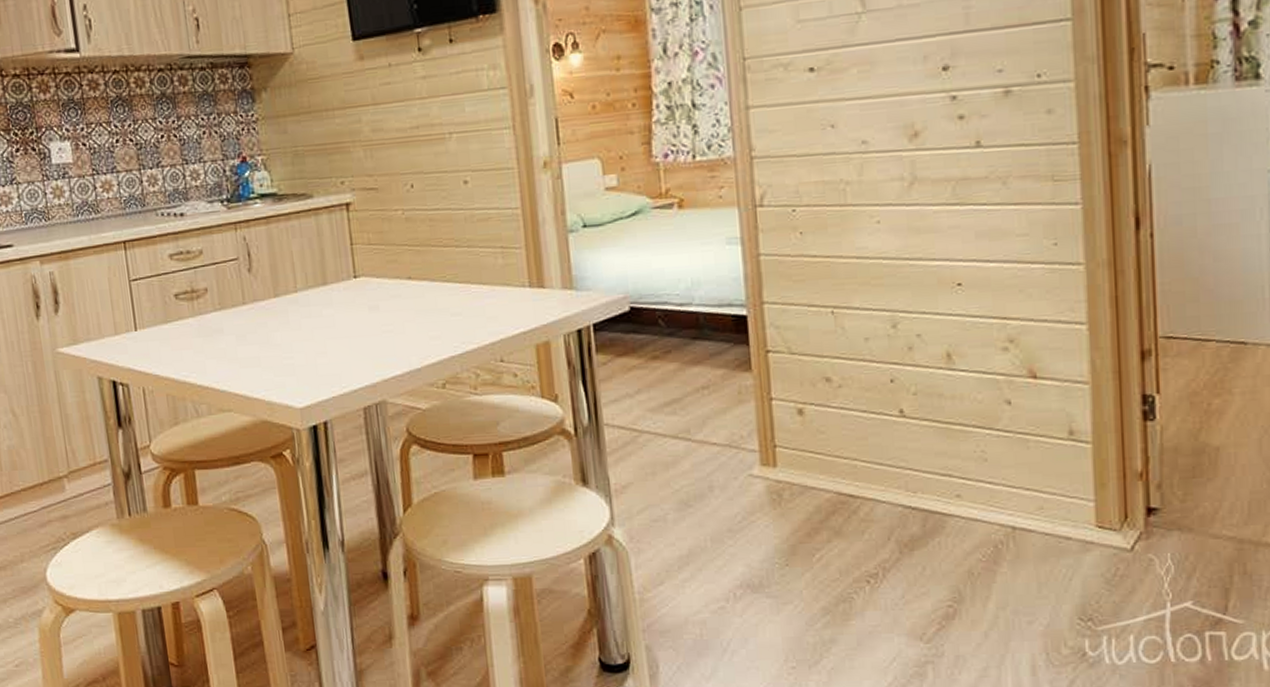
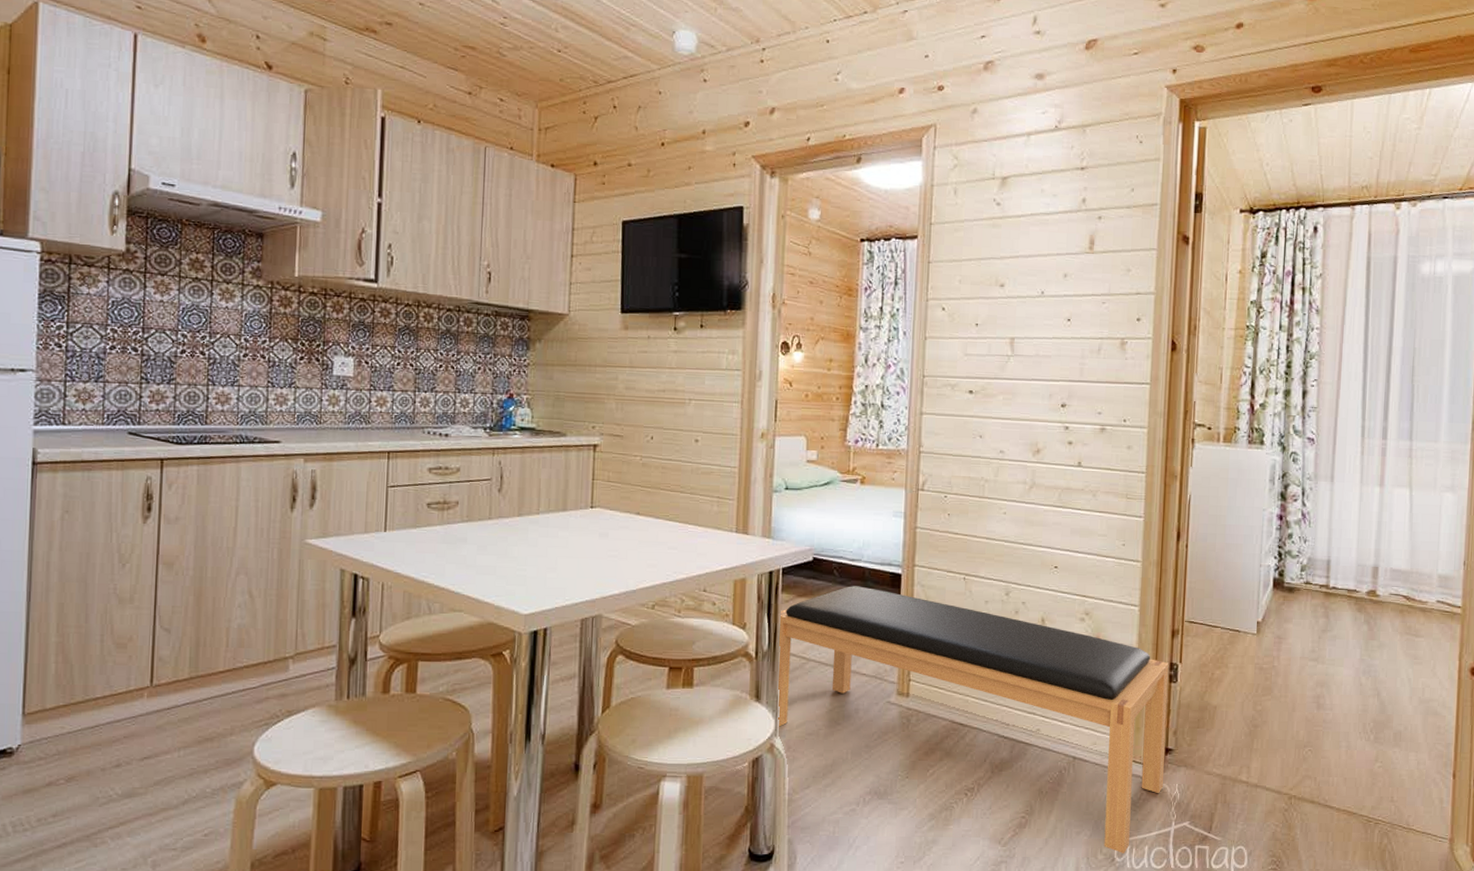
bench: none [598,336,1148,646] -> present [778,586,1169,853]

